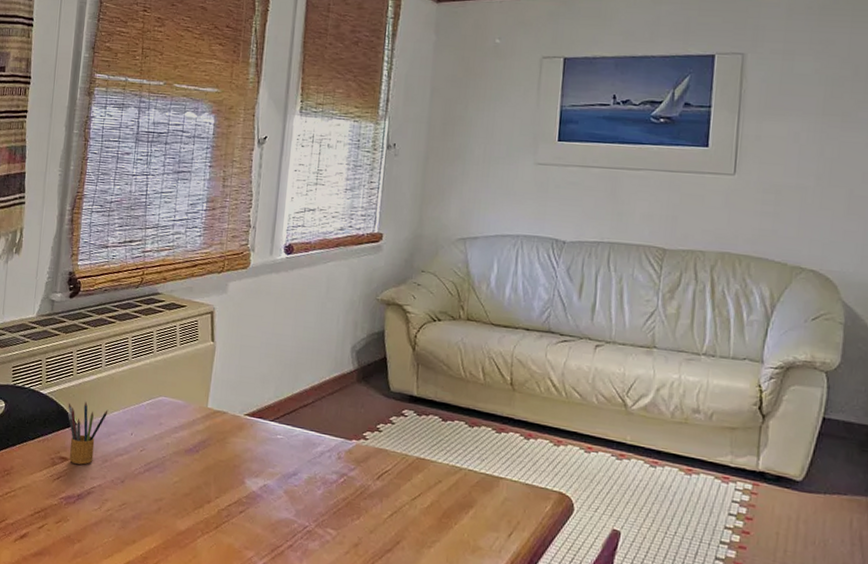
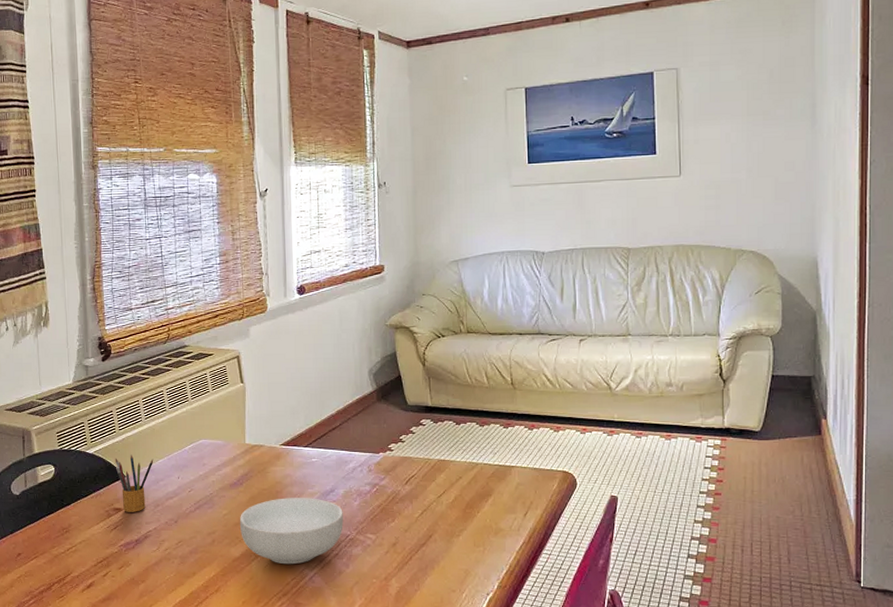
cereal bowl: none [189,473,304,550] -> present [239,498,343,565]

